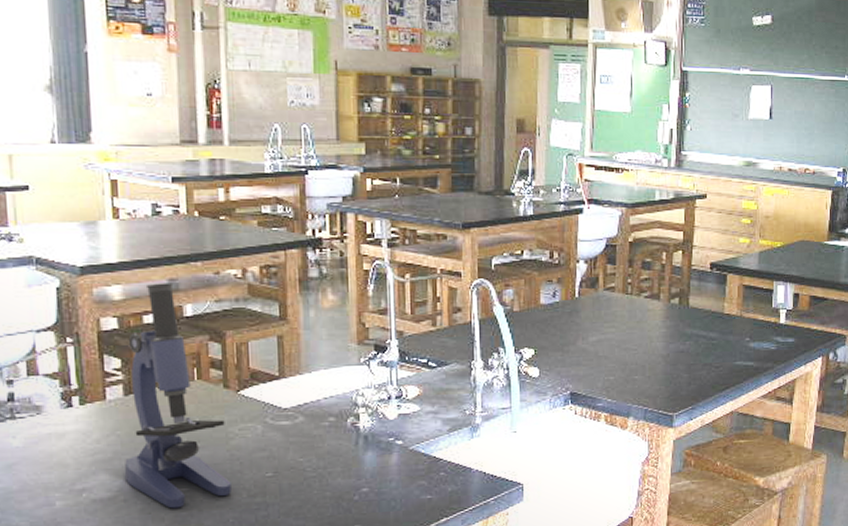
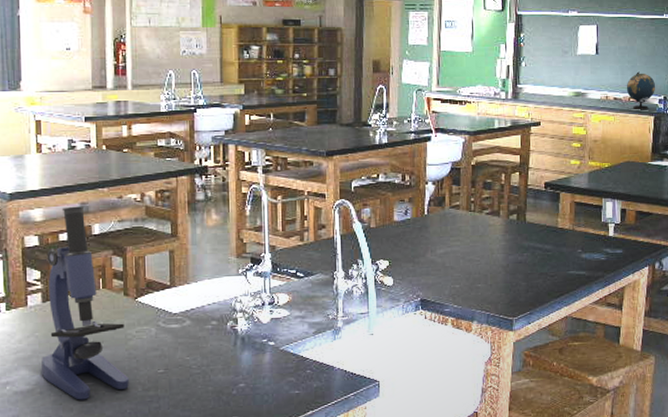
globe: none [802,140,835,184] -> present [626,71,656,110]

